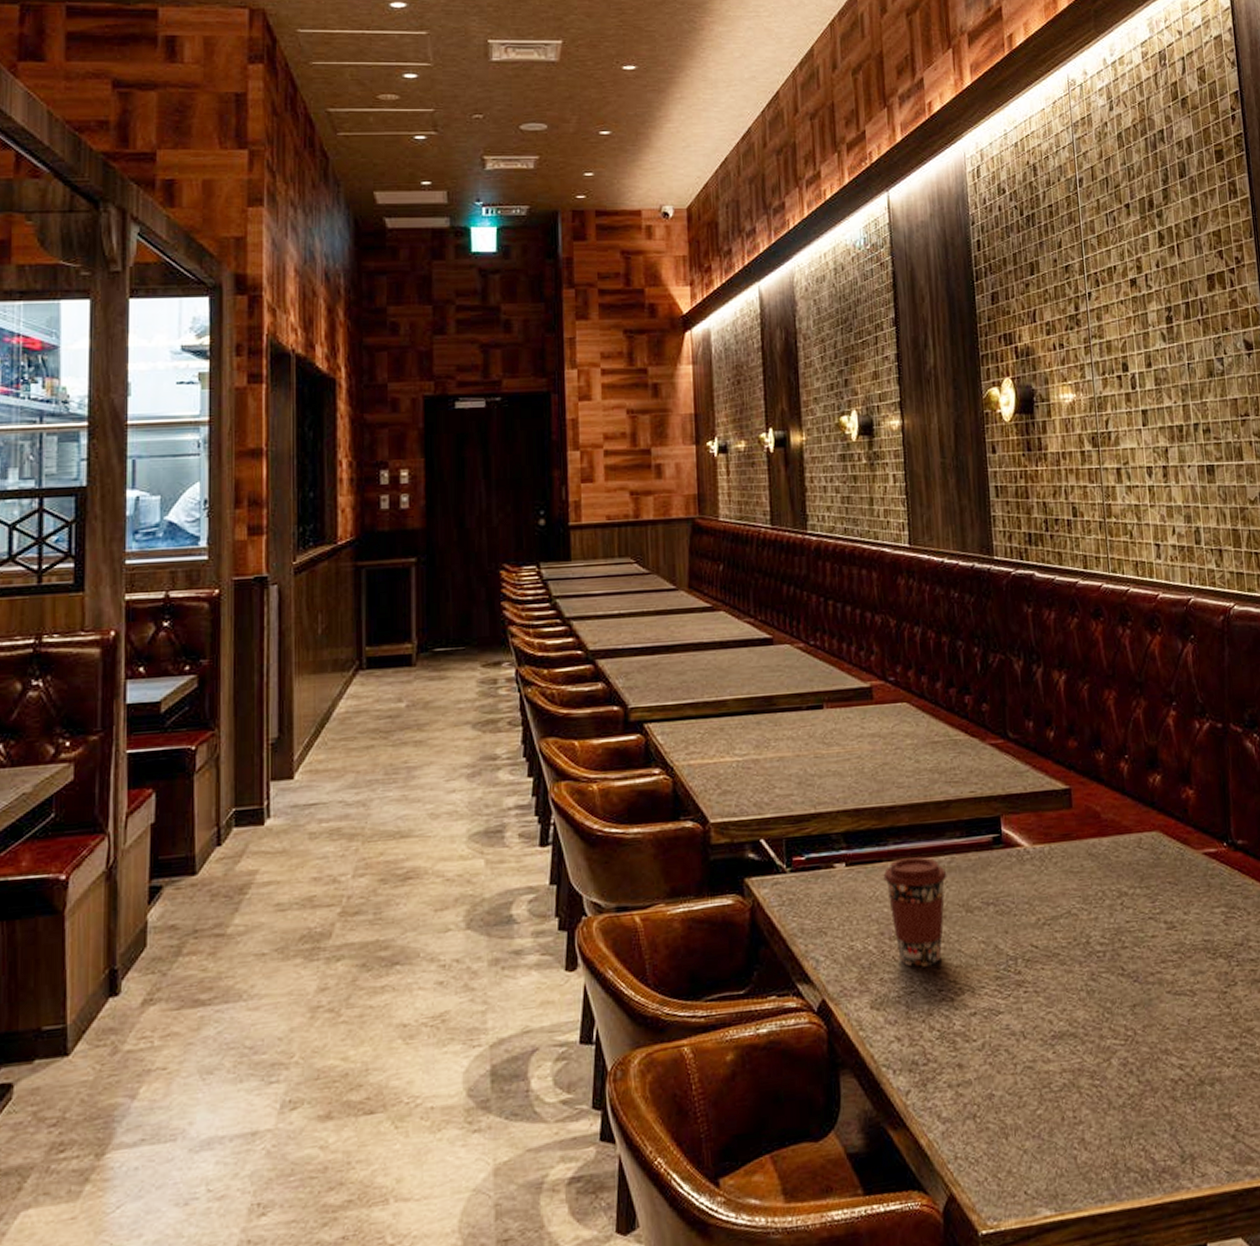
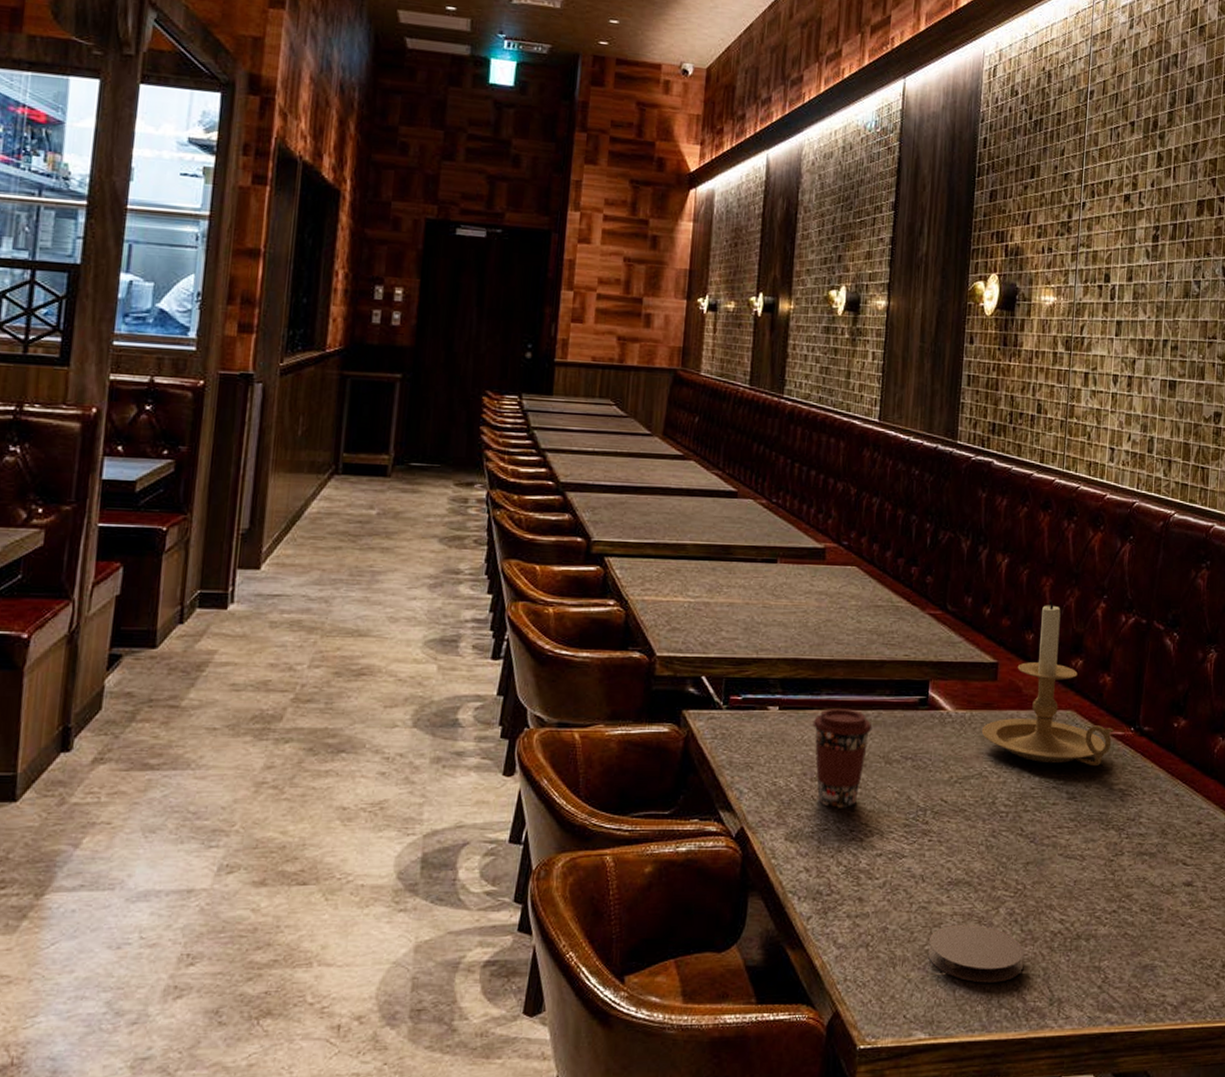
coaster: none [1040,1080,1147,1146] -> present [928,924,1024,983]
candle holder: none [1063,714,1205,893] -> present [981,600,1114,767]

